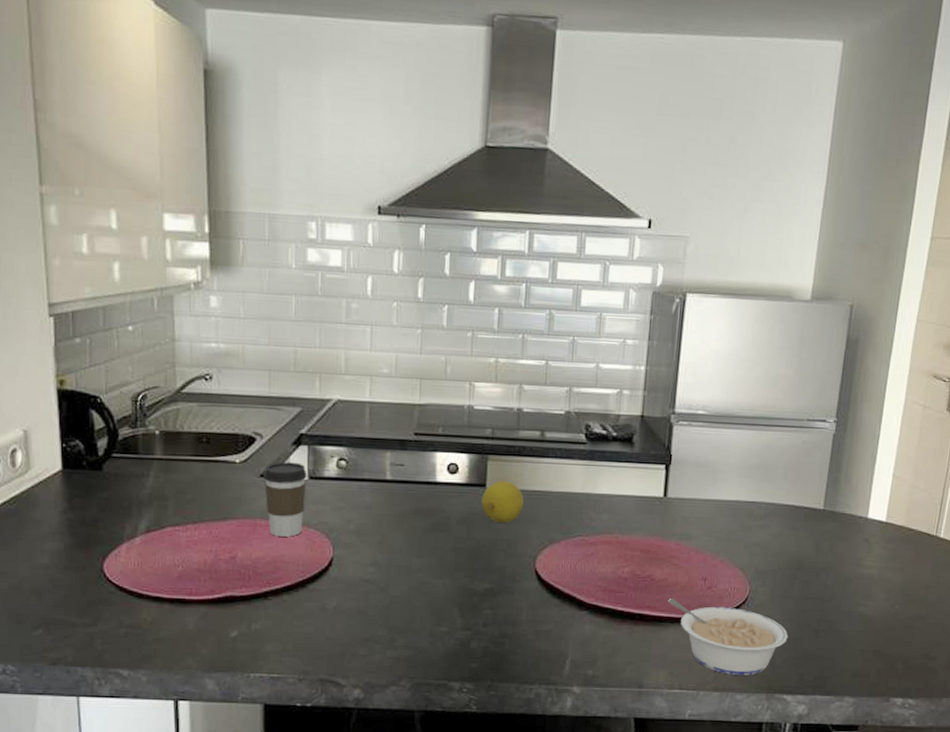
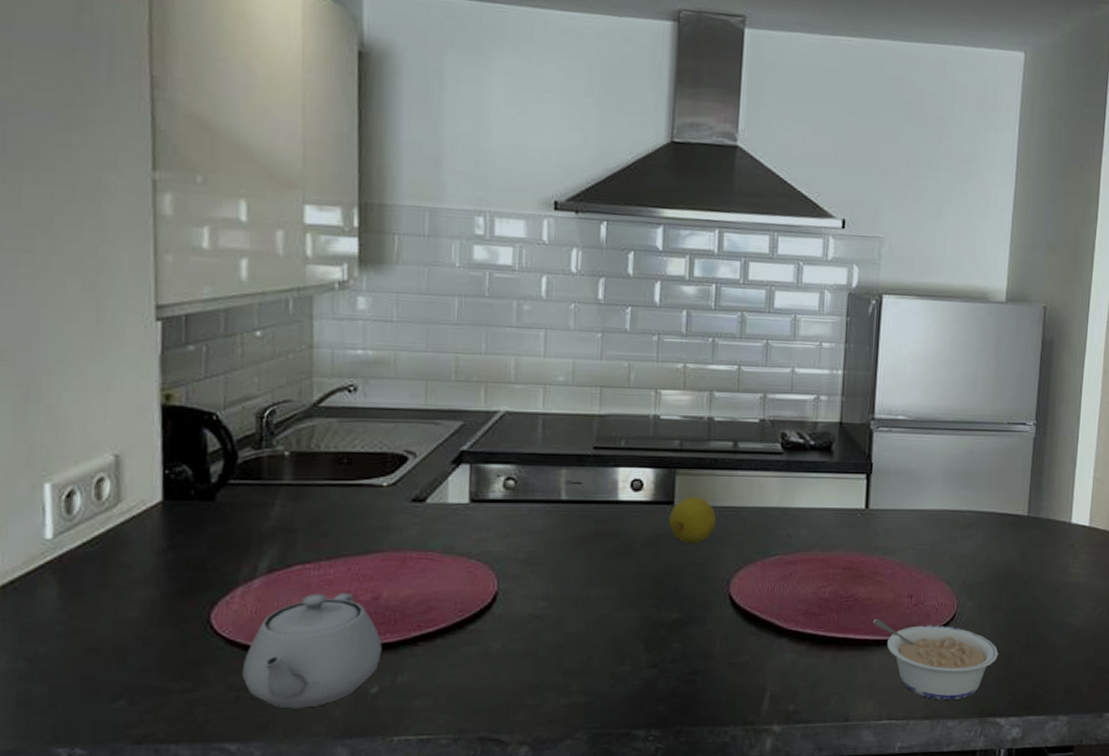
teapot: none [129,551,239,645] -> present [242,592,382,709]
coffee cup: present [263,462,307,537] -> none [416,483,469,570]

